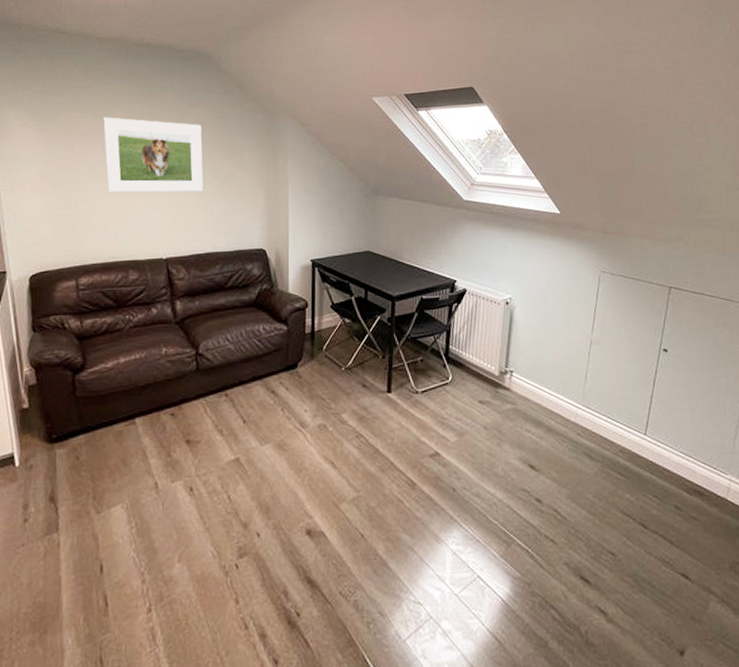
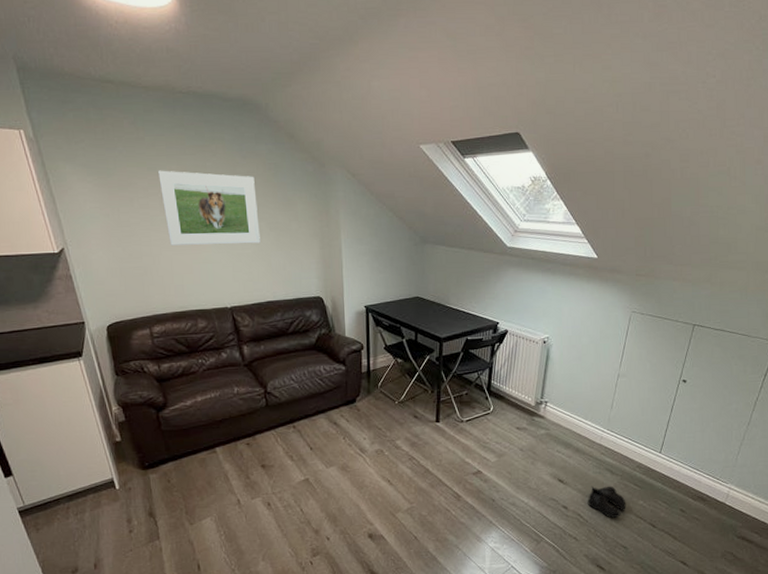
boots: none [564,473,611,515] -> present [587,485,626,518]

